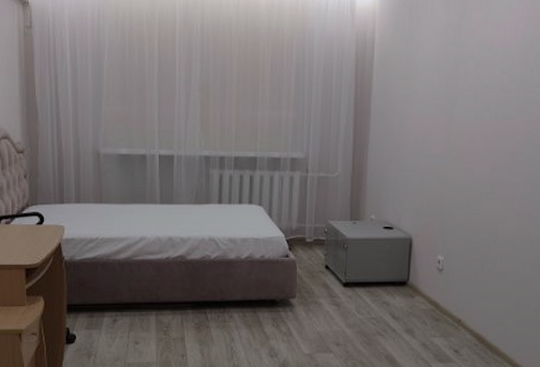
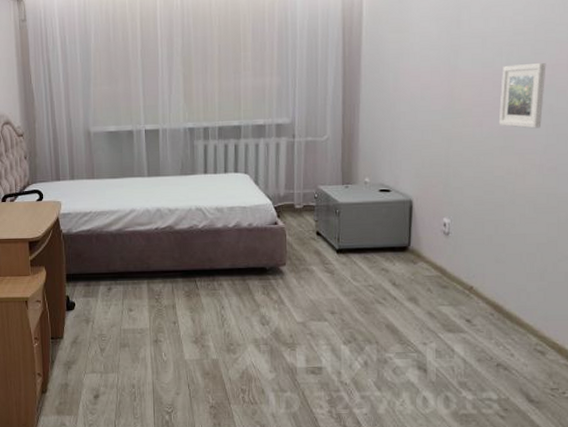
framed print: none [486,119,526,177] -> present [498,63,546,129]

